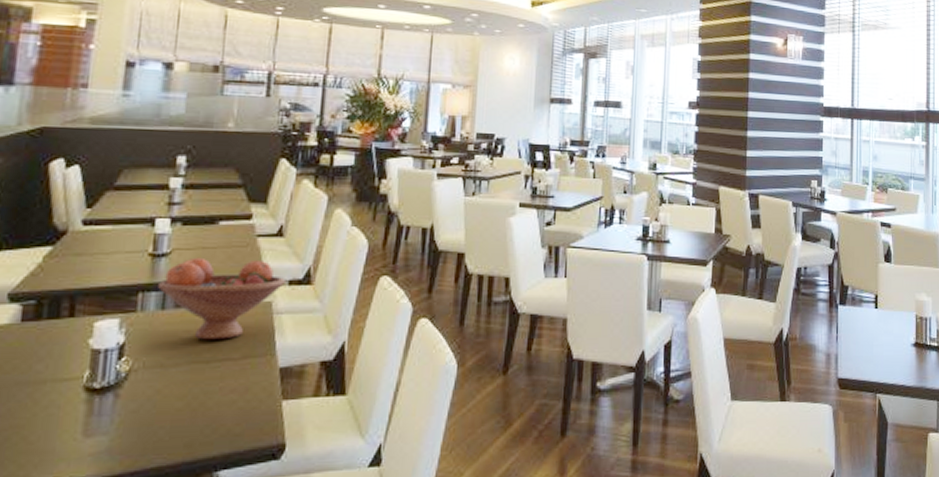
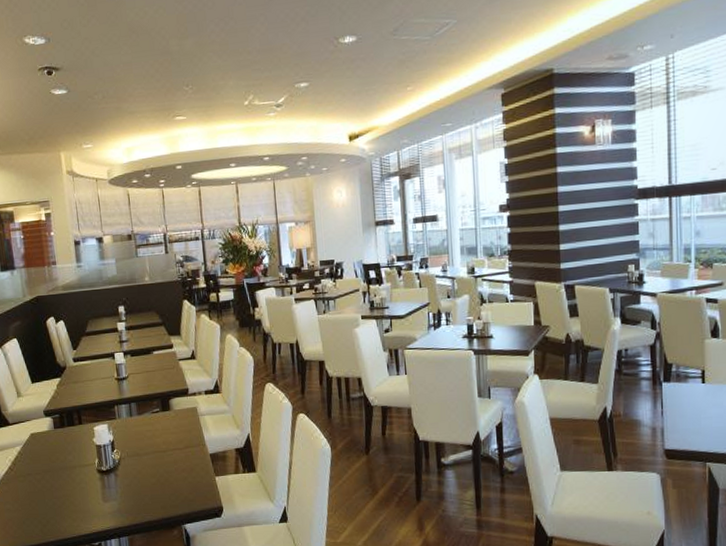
fruit bowl: present [158,257,285,340] -> none [125,378,203,436]

